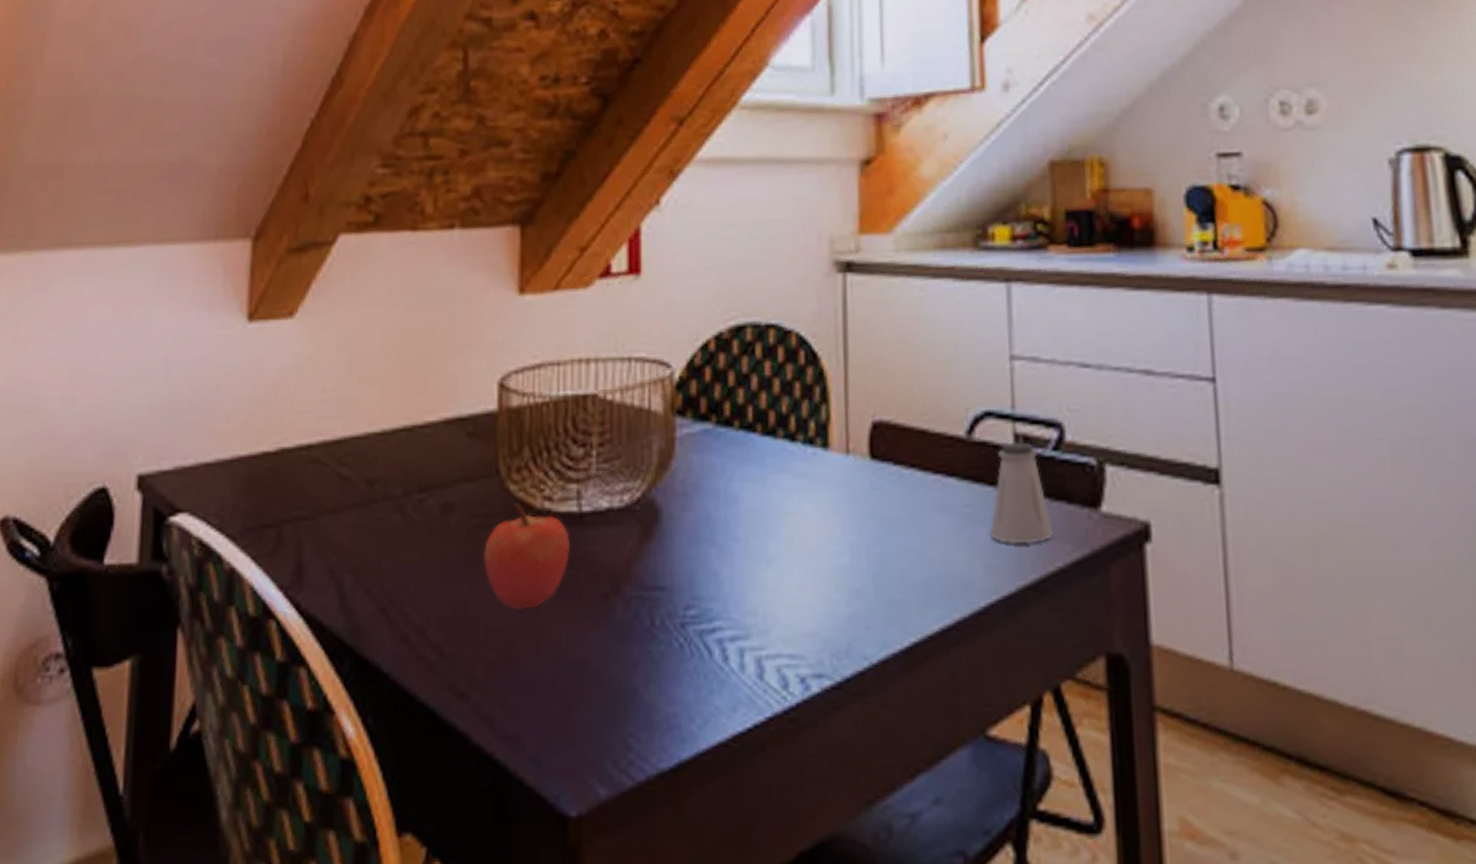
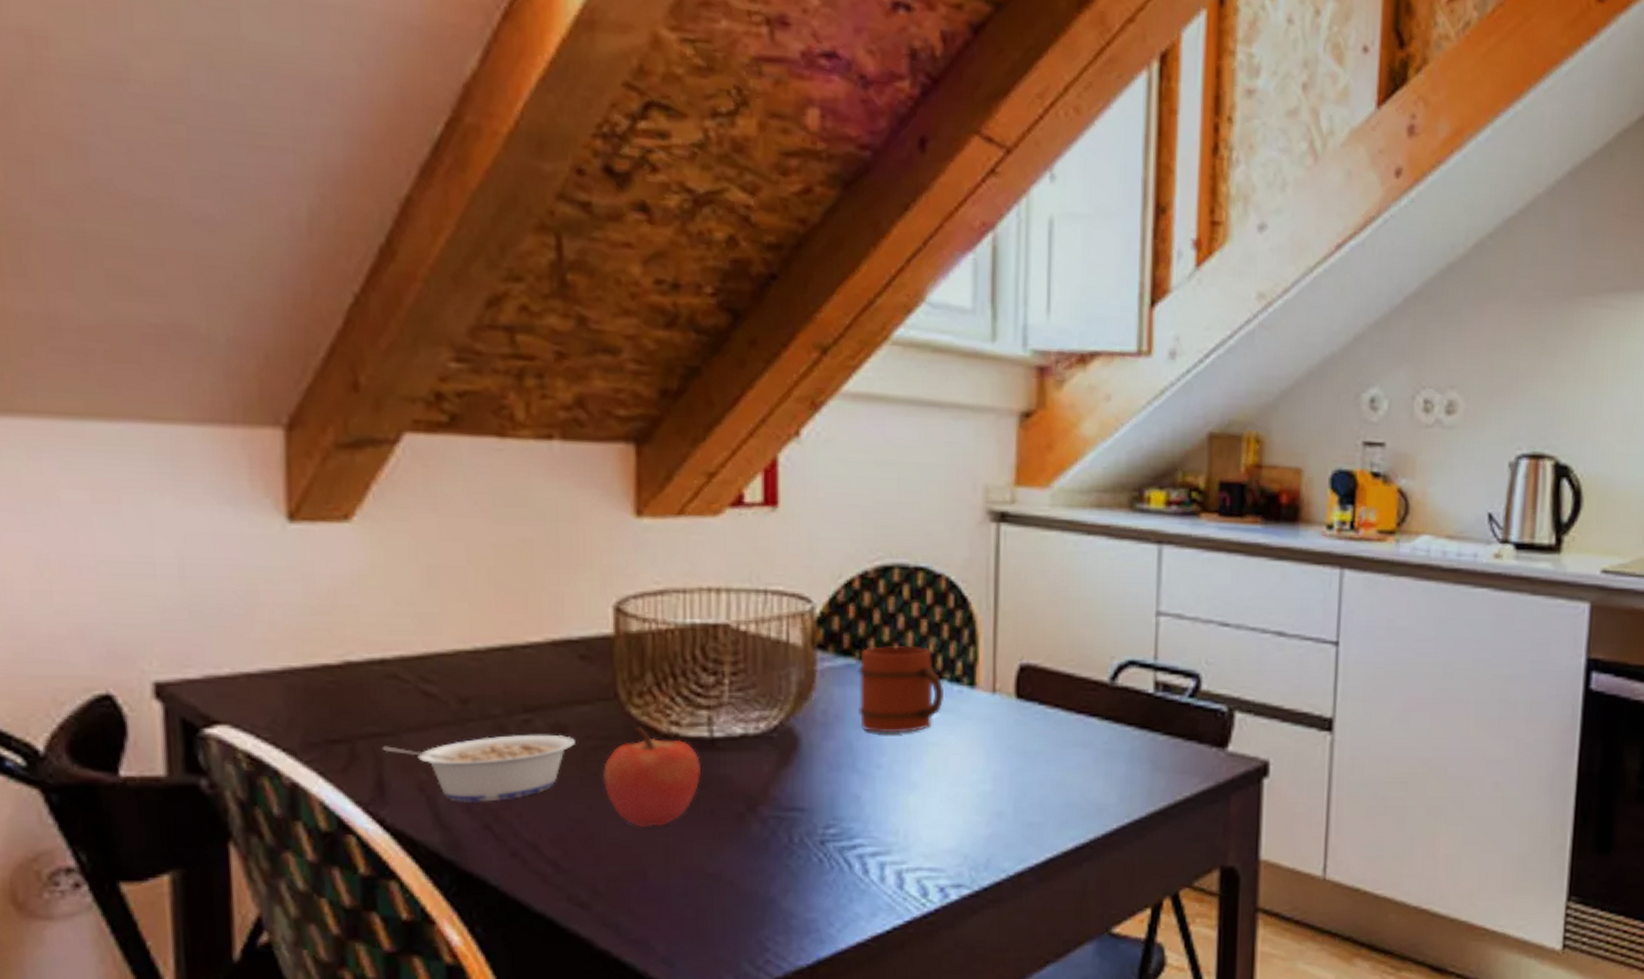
legume: none [302,513,461,586] -> present [381,734,575,804]
mug: none [715,406,798,502] -> present [859,645,943,734]
saltshaker: present [990,442,1053,543] -> none [1126,688,1184,775]

